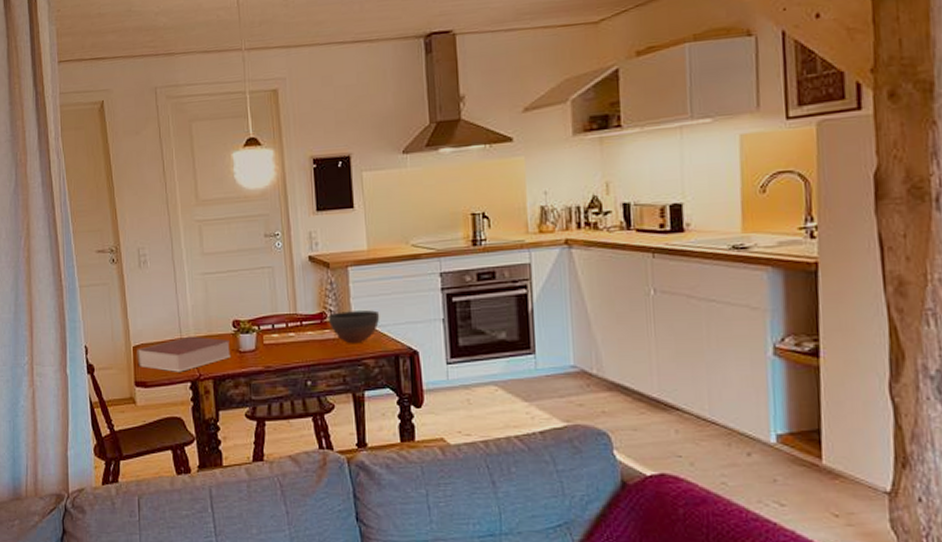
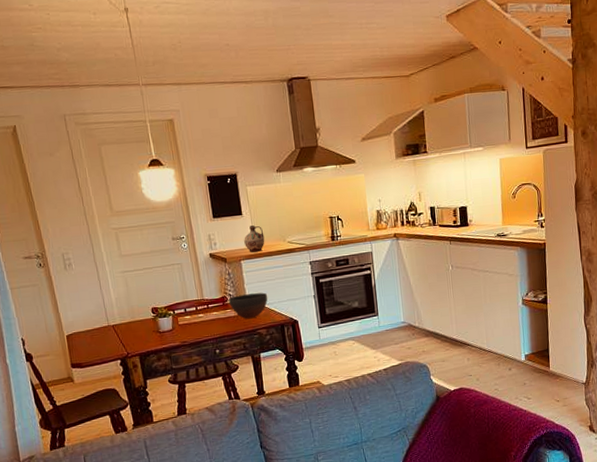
book: present [137,336,232,372] -> none [70,323,153,353]
ceramic jug: none [354,222,381,257] -> present [244,225,265,252]

